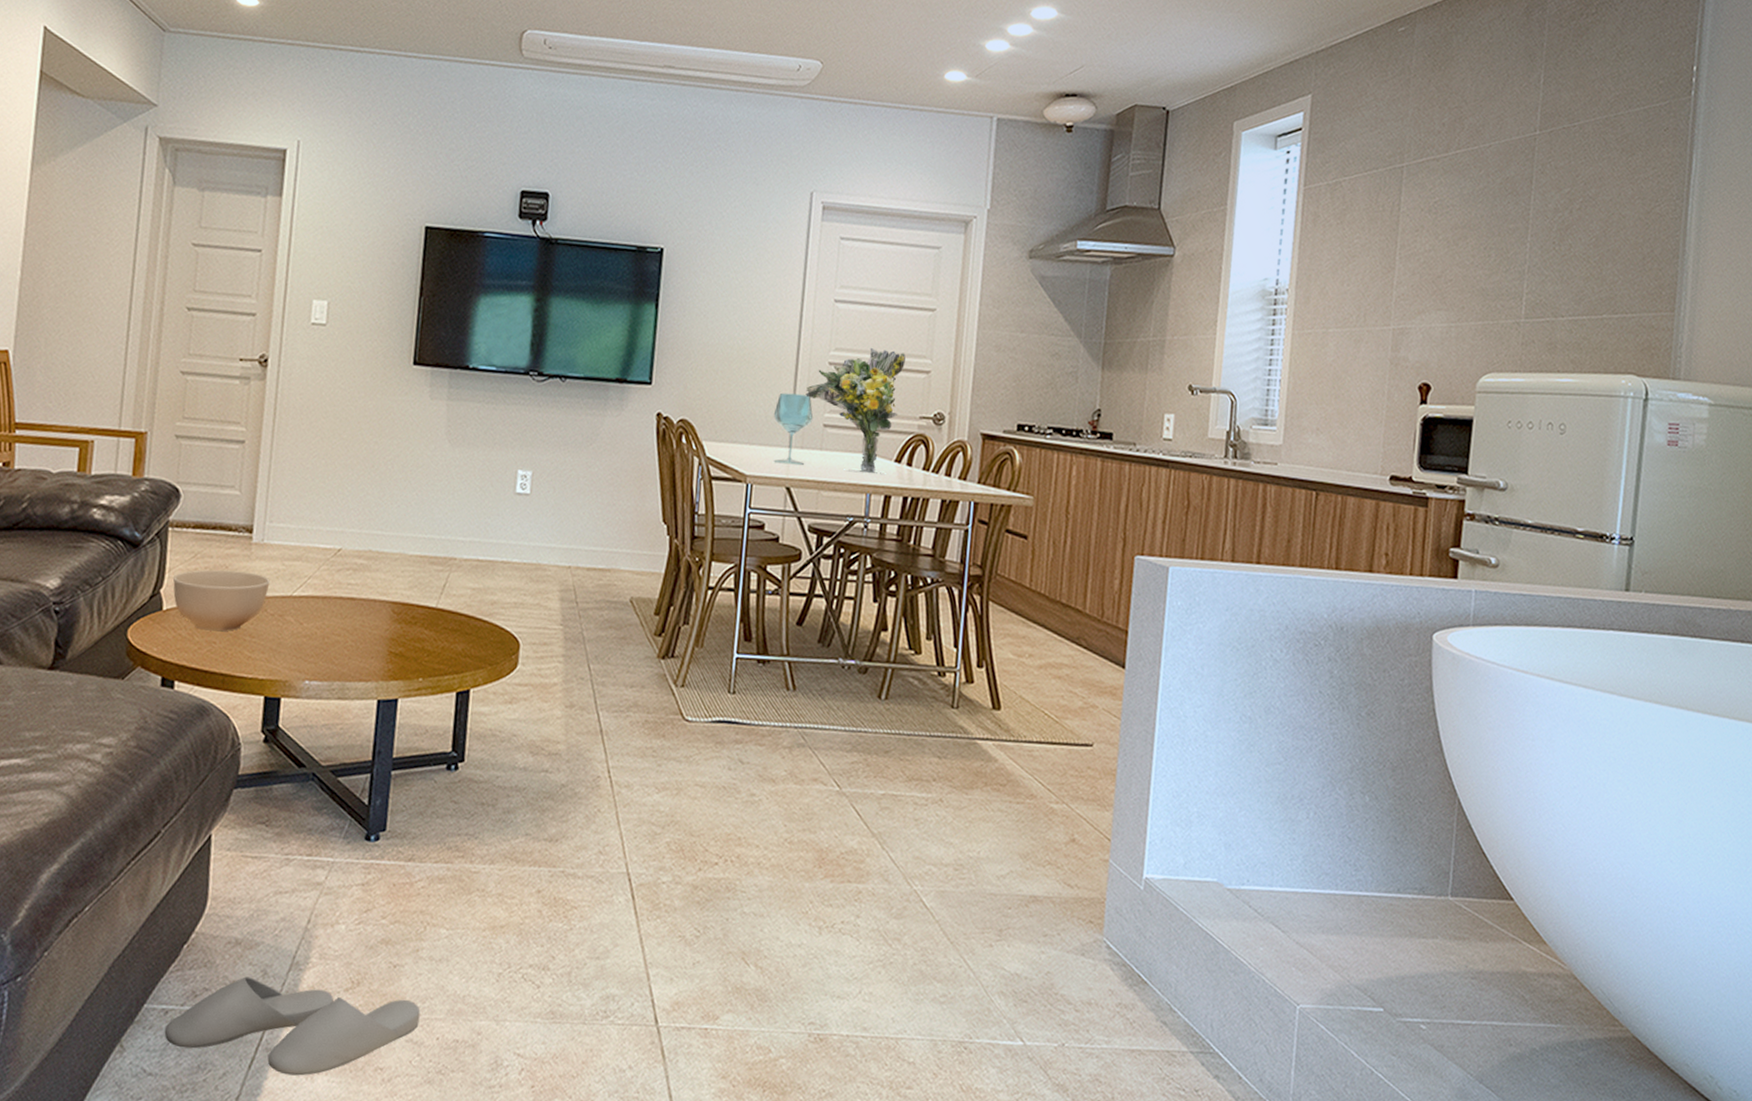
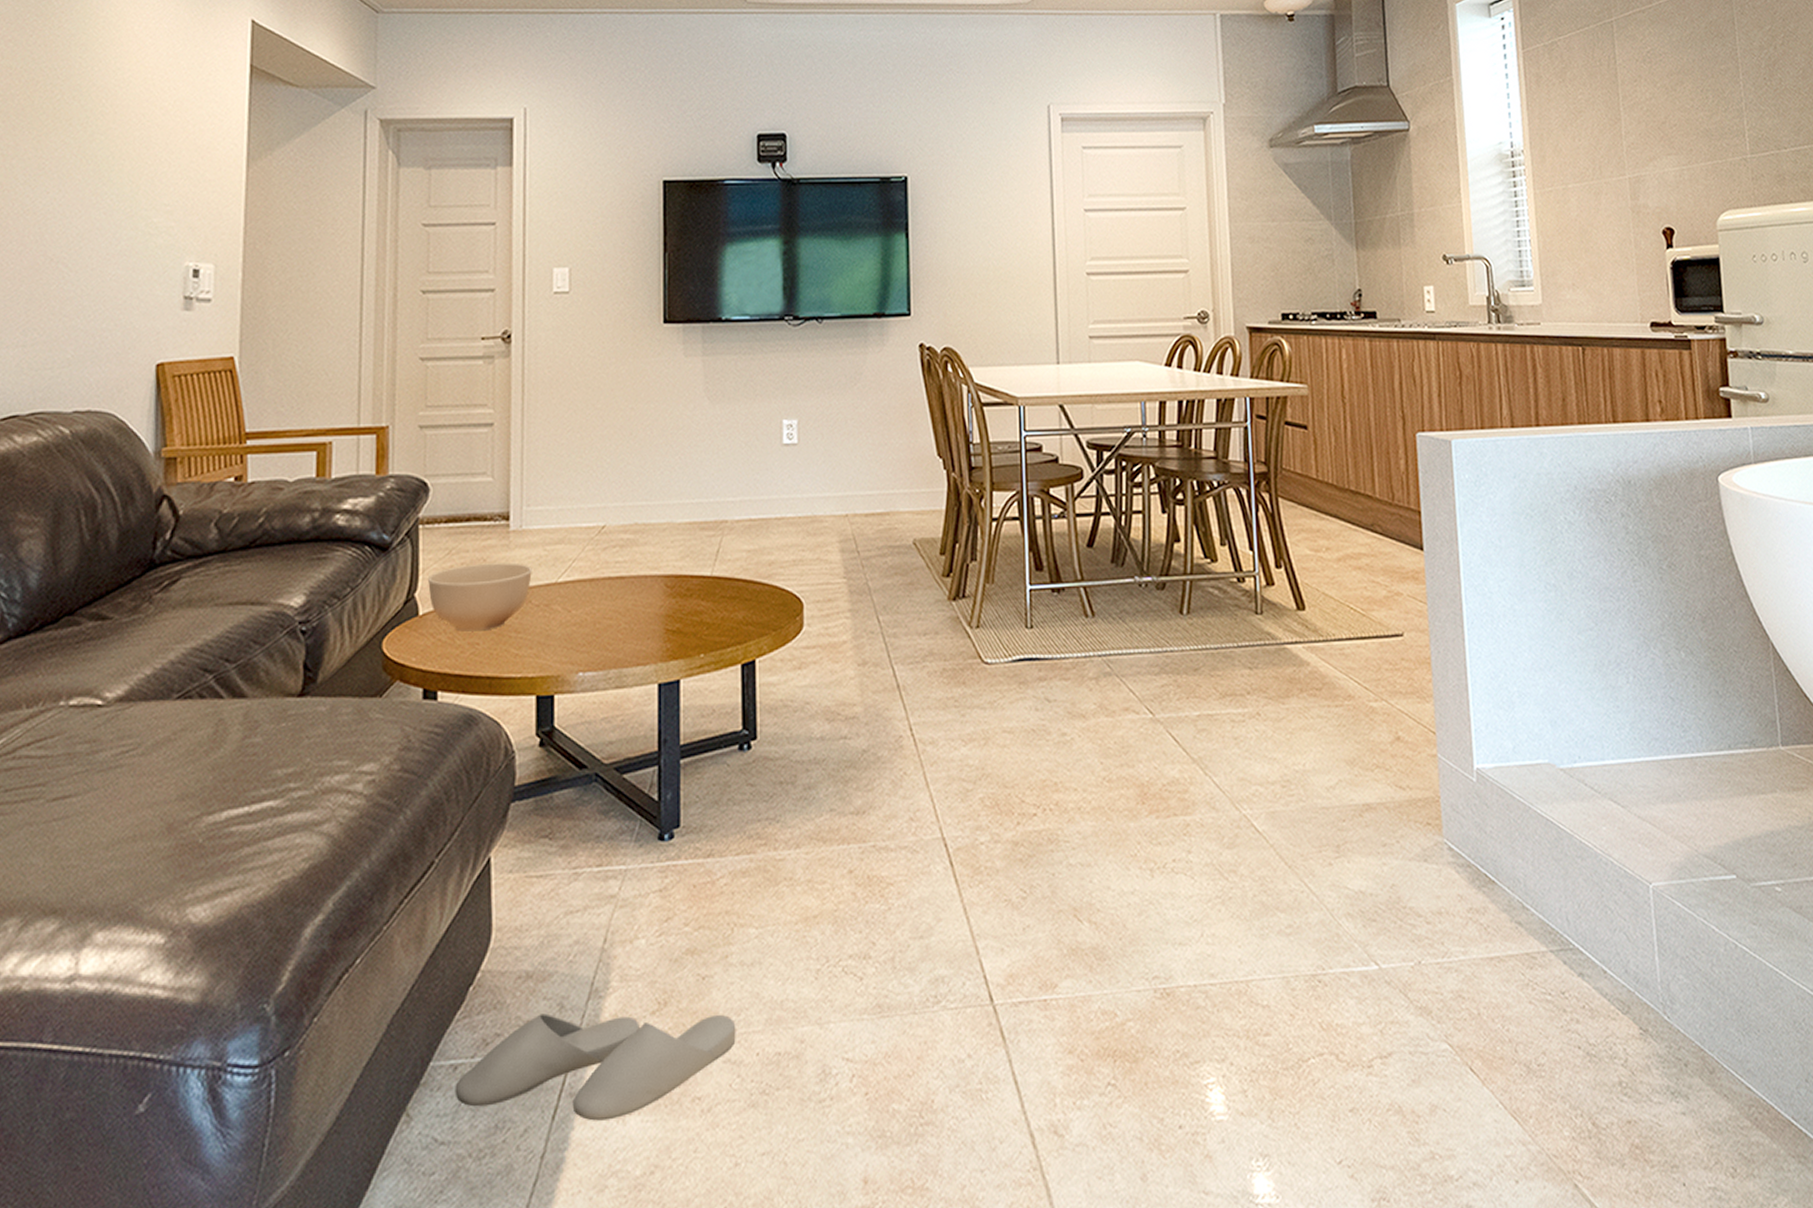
wine glass: present [773,392,814,466] -> none [1037,308,1078,382]
bouquet: present [805,347,906,475] -> none [1067,252,1162,382]

